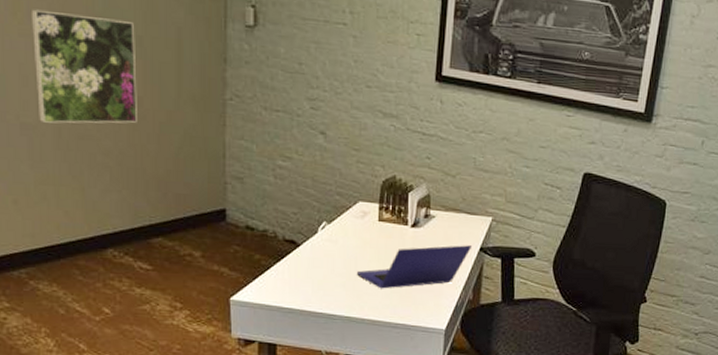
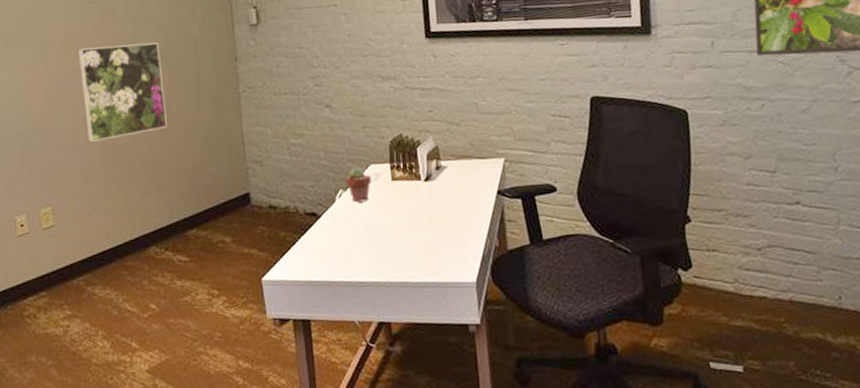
potted succulent: none [330,201,358,238] -> present [345,167,371,203]
laptop computer: present [357,245,473,289] -> none [378,190,490,249]

